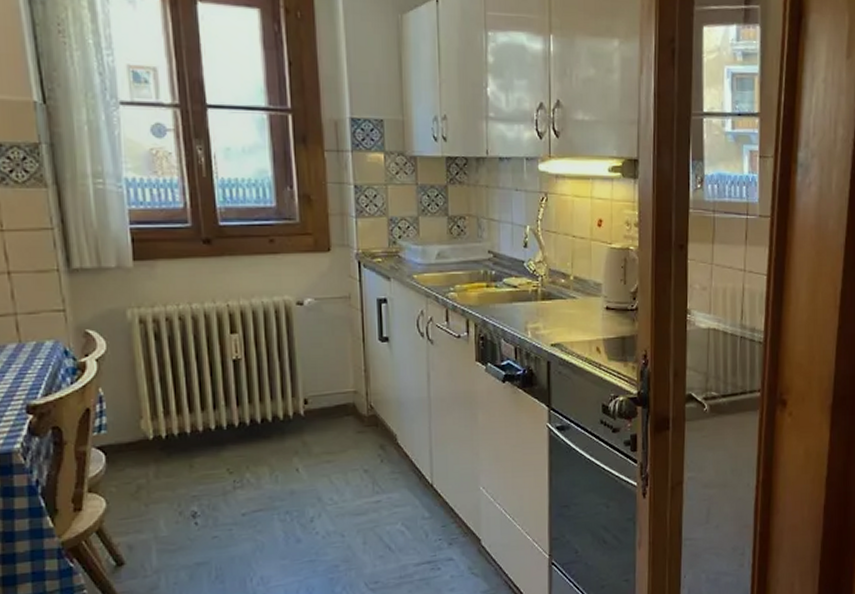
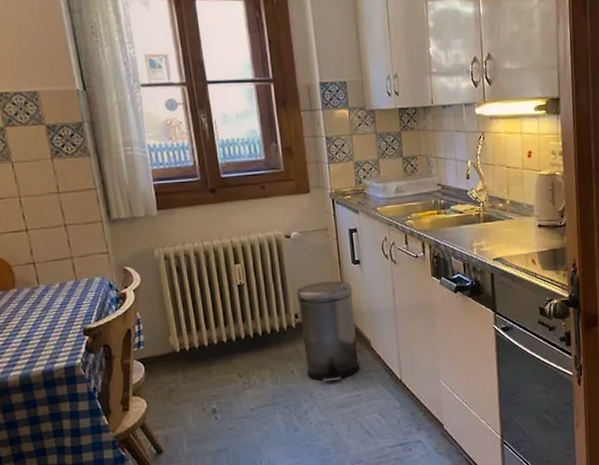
pedal bin: none [308,361,381,483] -> present [297,280,359,382]

